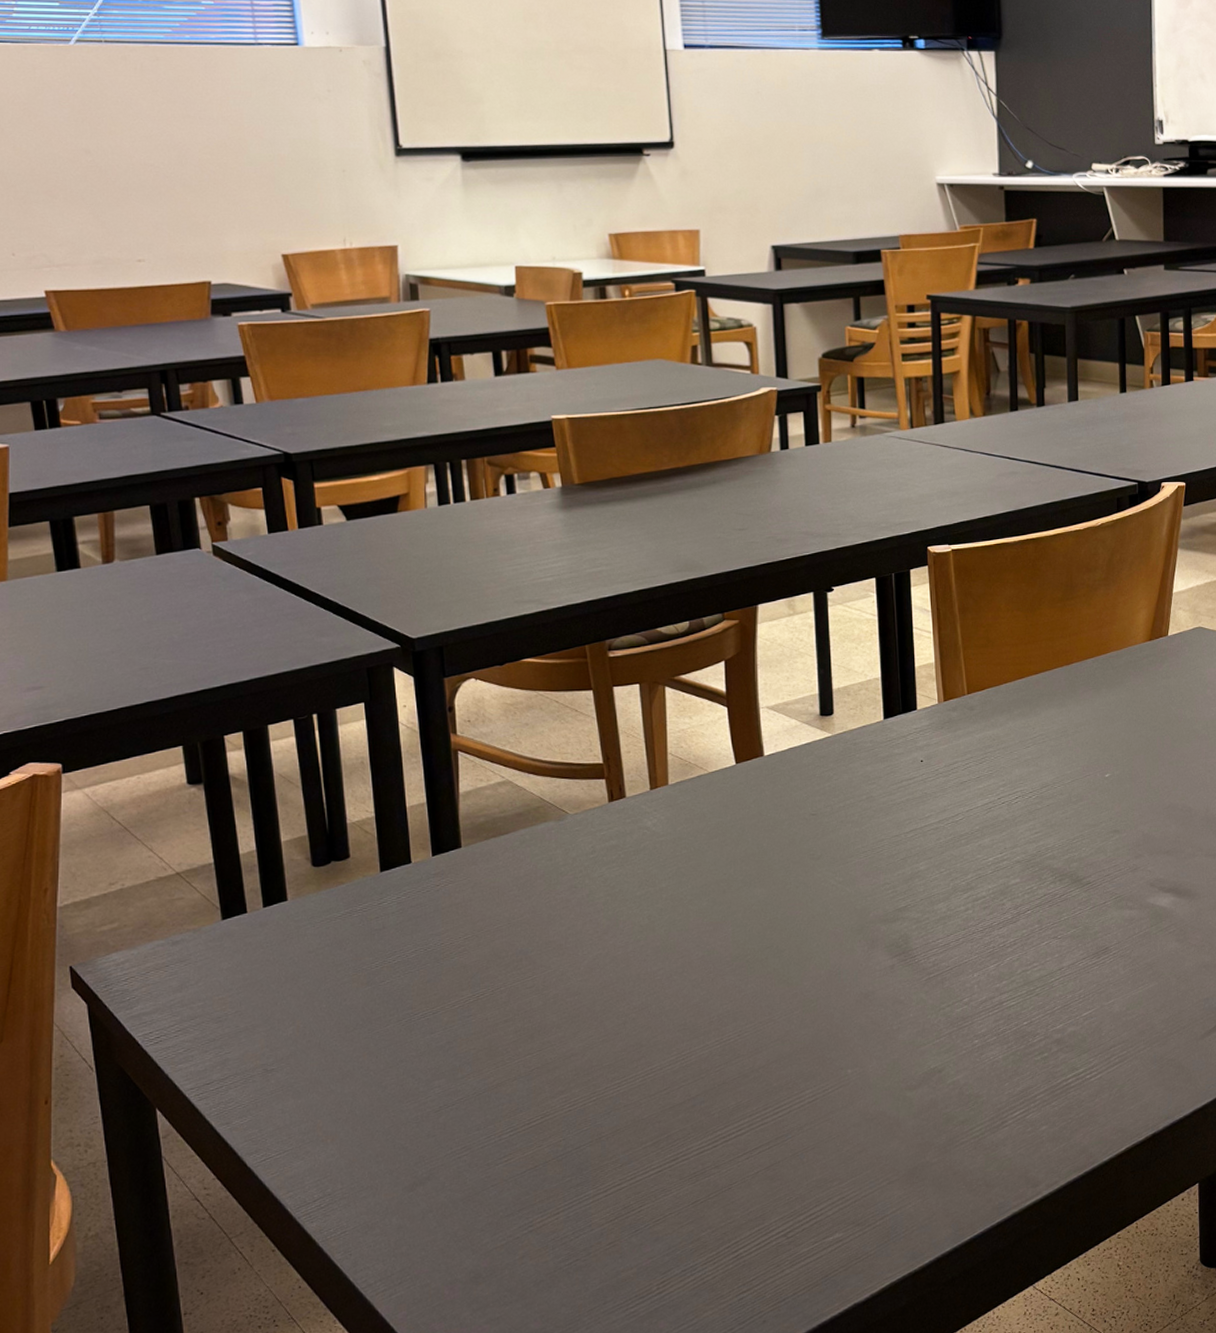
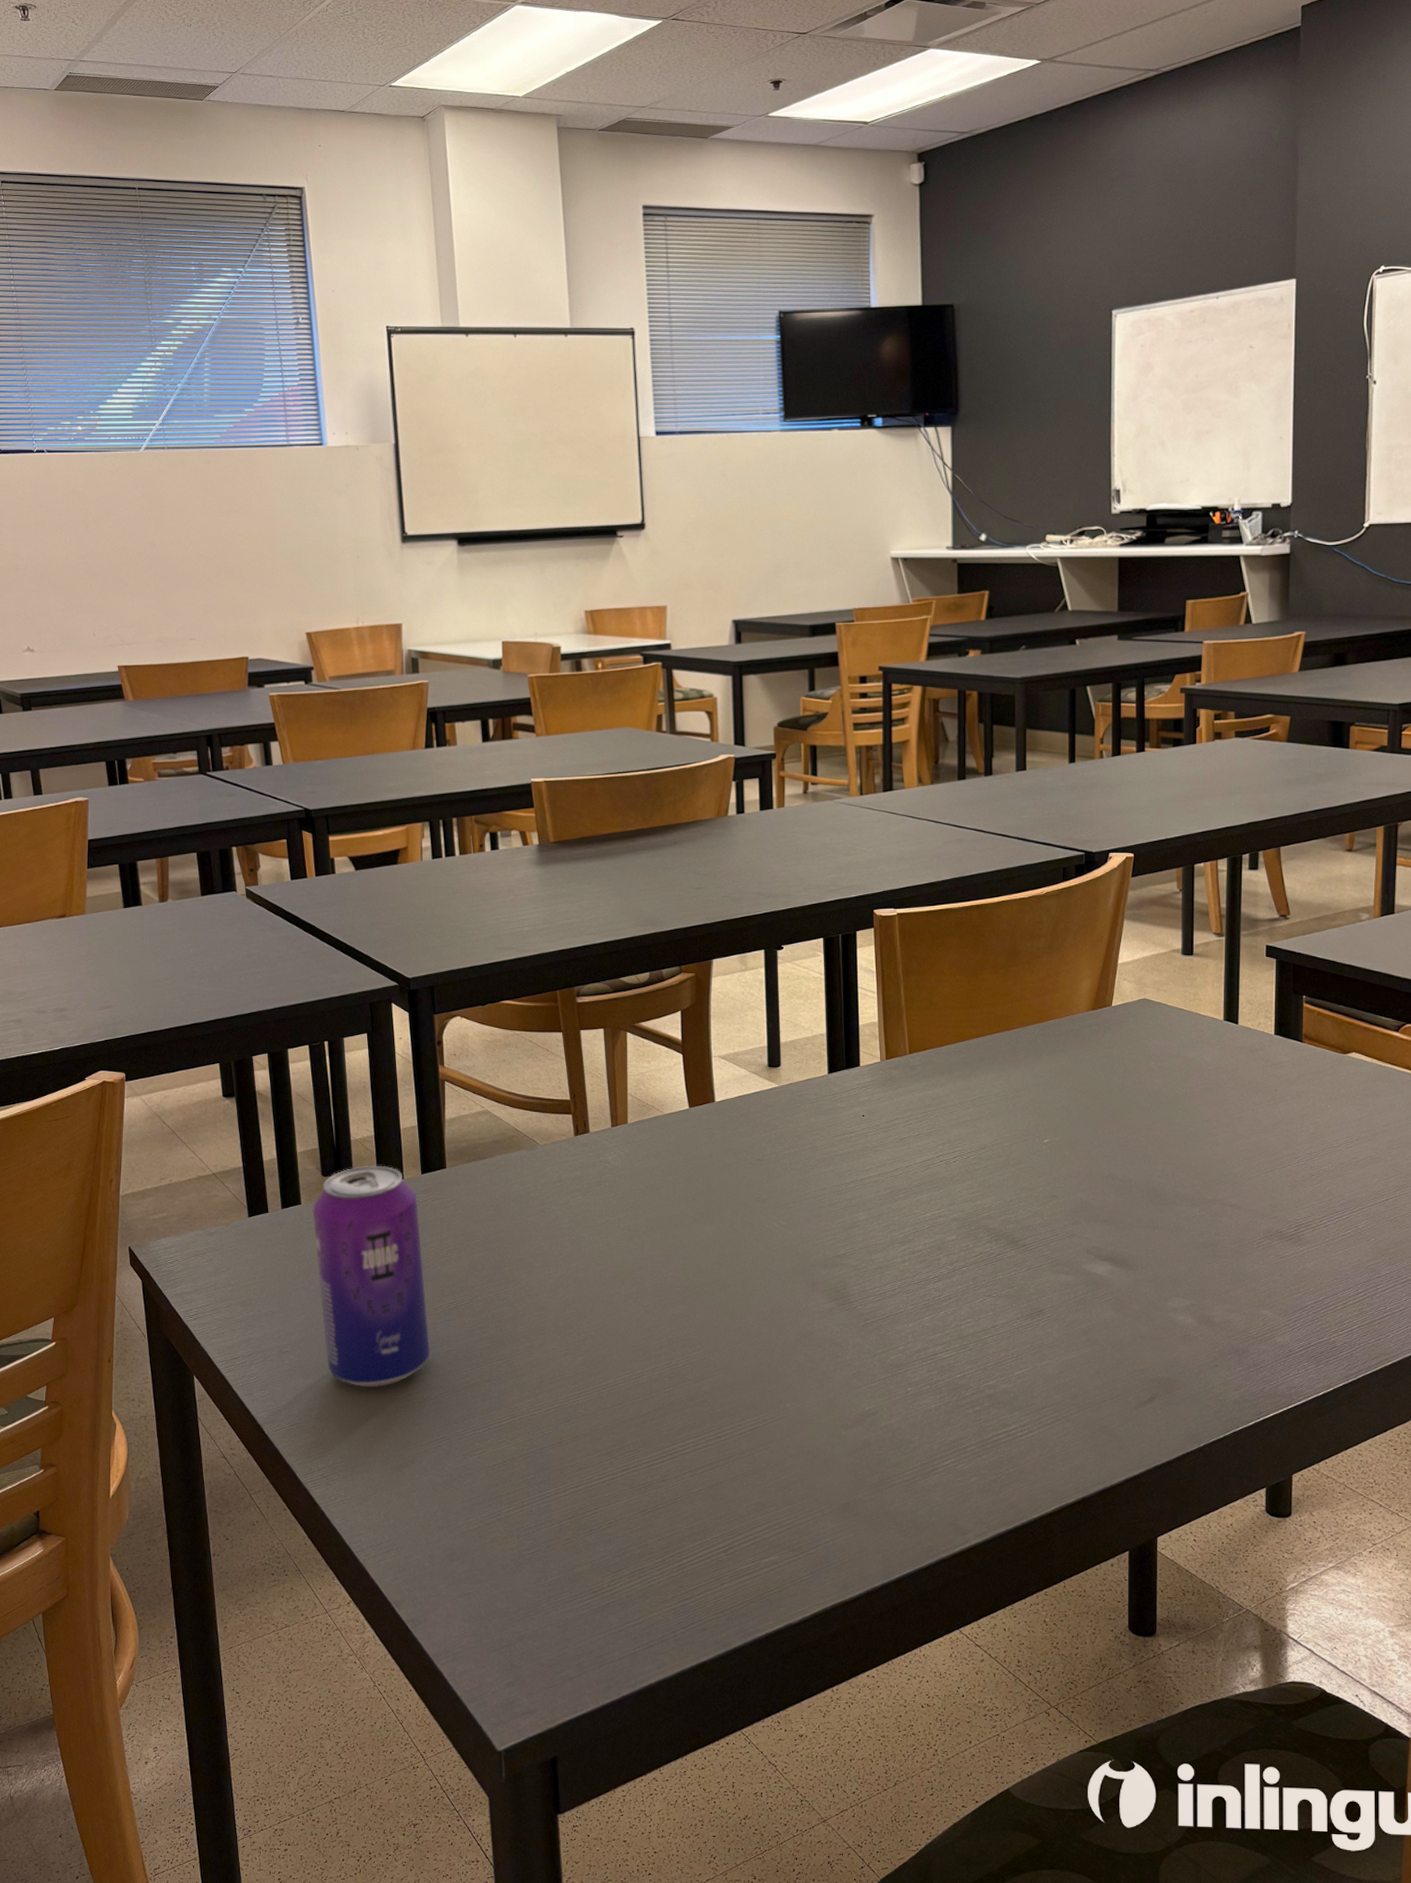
beverage can: none [301,849,447,1101] -> present [312,1165,431,1387]

